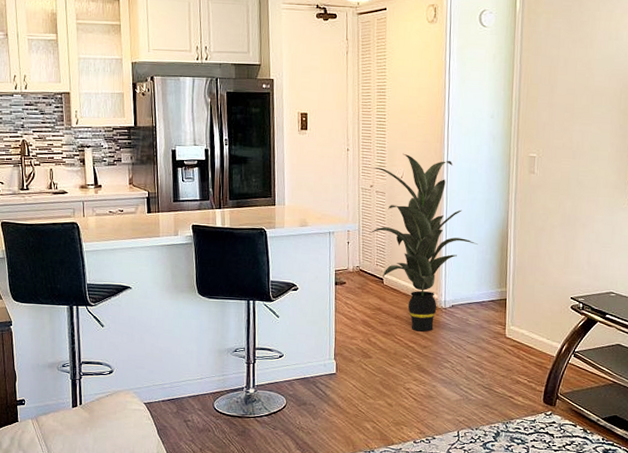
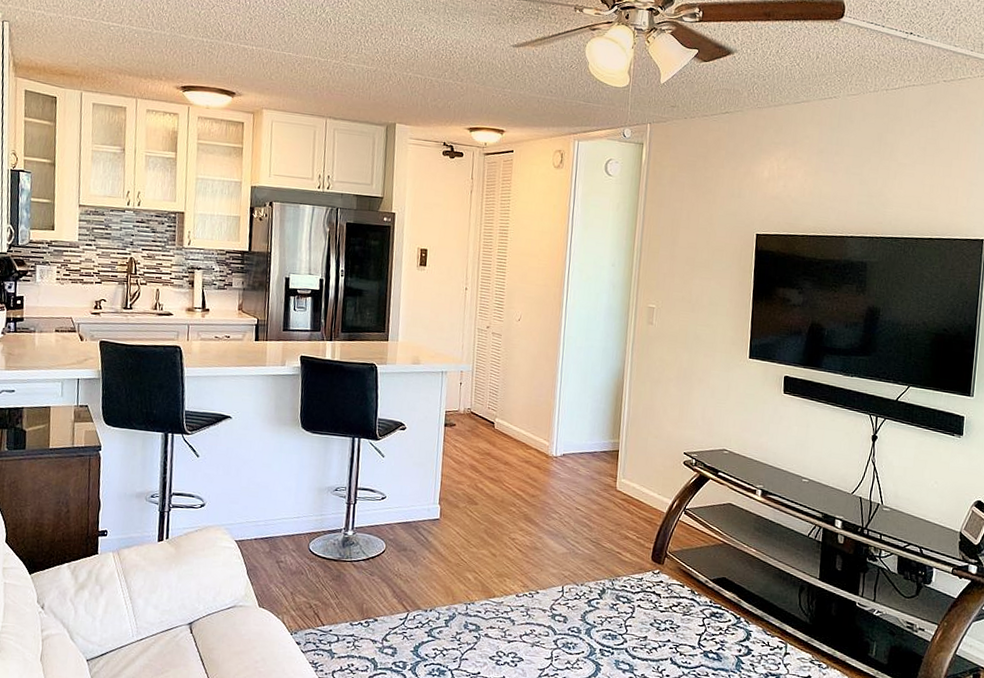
indoor plant: present [369,153,478,332] -> none [482,296,593,480]

